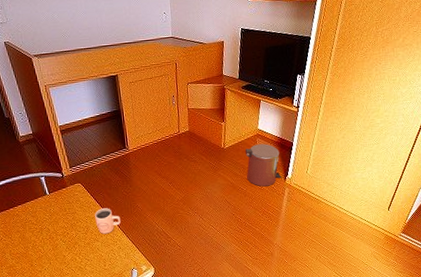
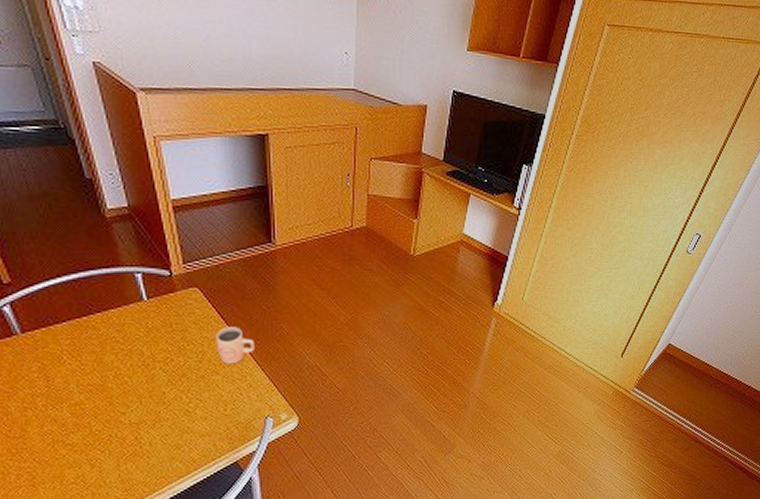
trash can: present [244,144,281,187] -> none [442,255,489,314]

